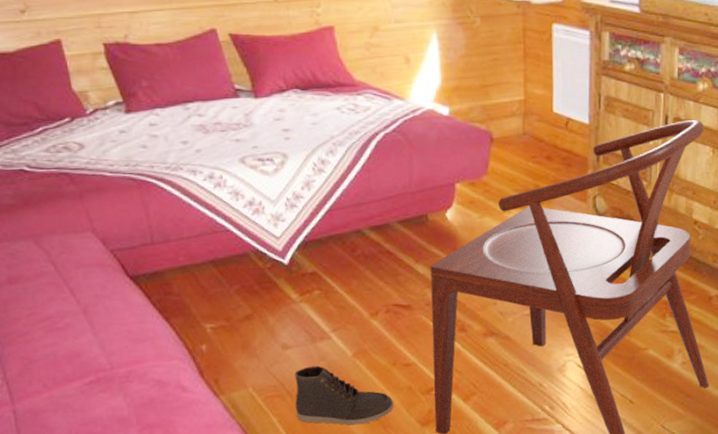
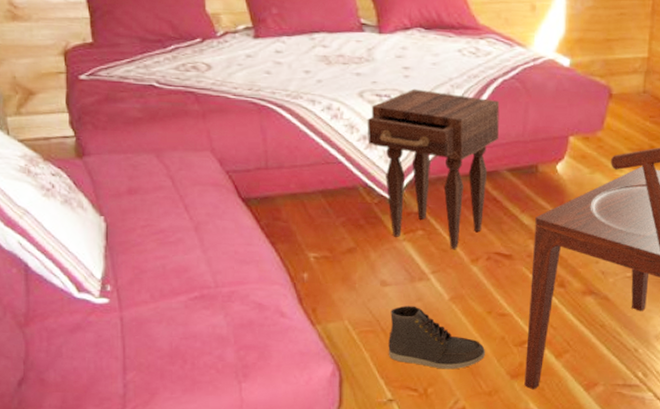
nightstand: none [251,150,387,305] -> present [367,88,500,249]

